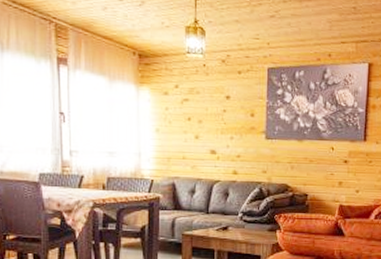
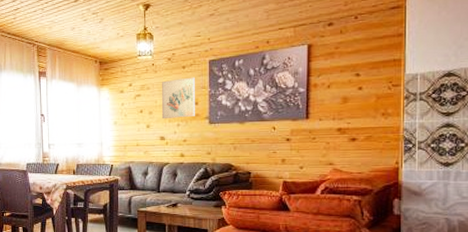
wall art: none [212,84,251,130] -> present [161,77,195,118]

